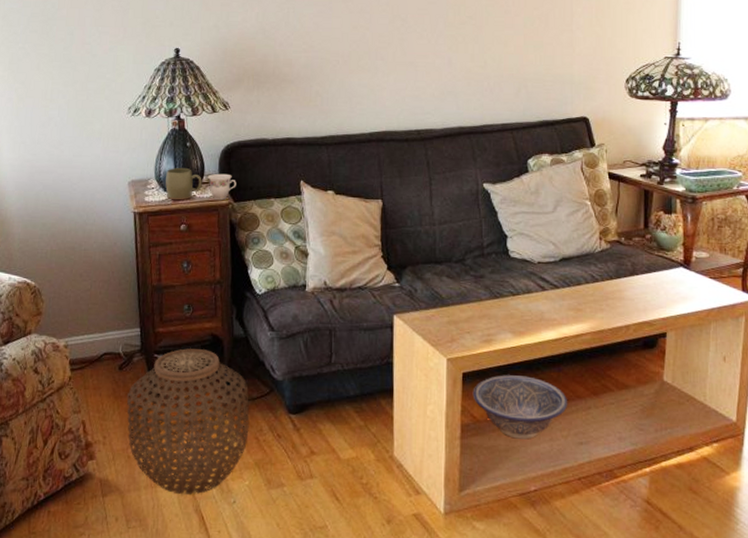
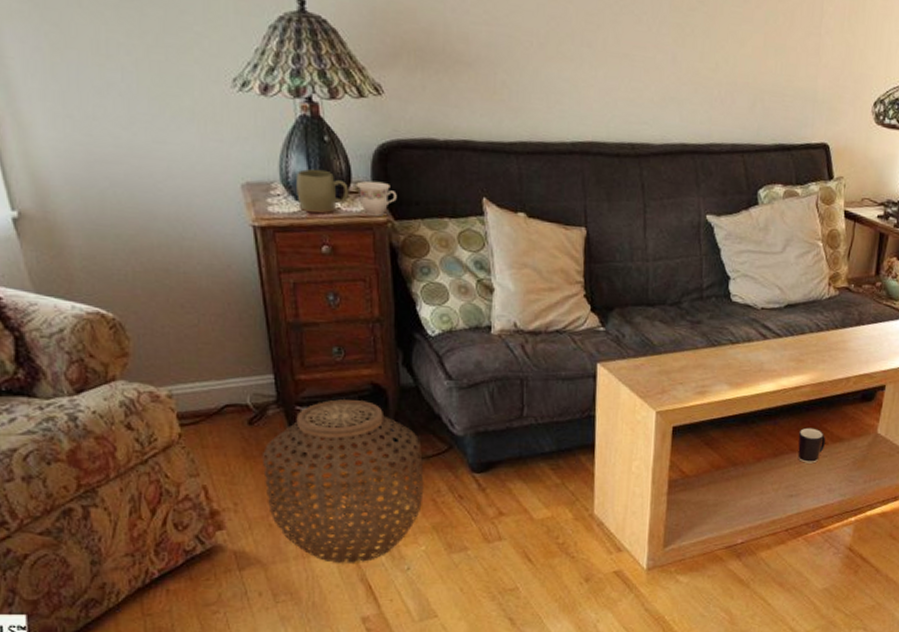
decorative bowl: present [472,375,568,439] -> none [682,428,782,494]
mug: none [583,374,610,411] -> present [797,427,825,464]

